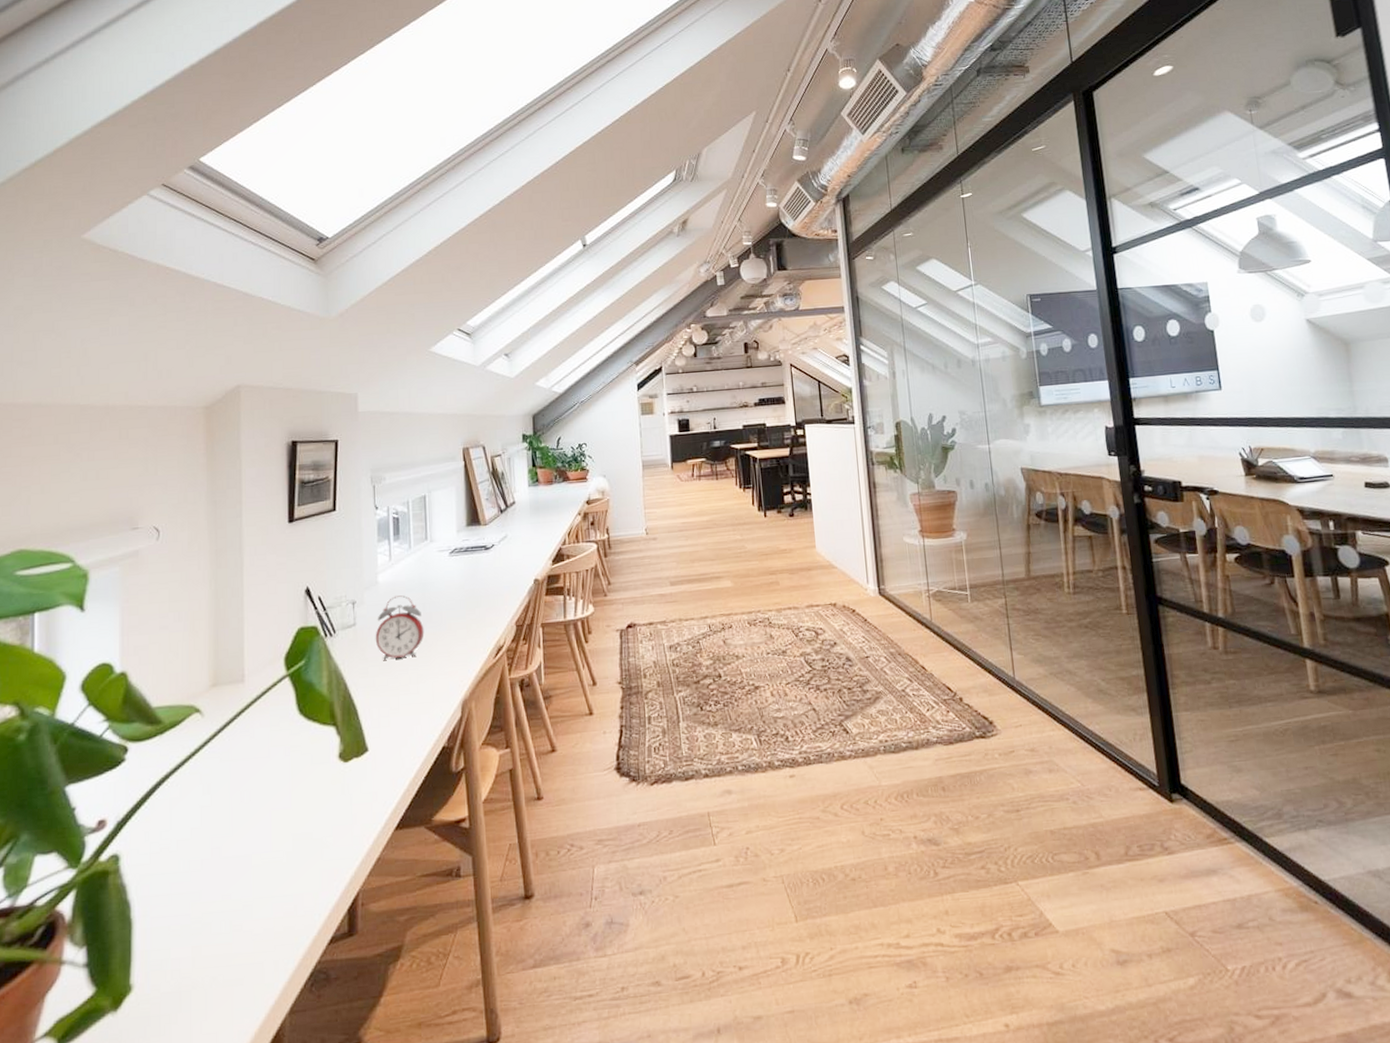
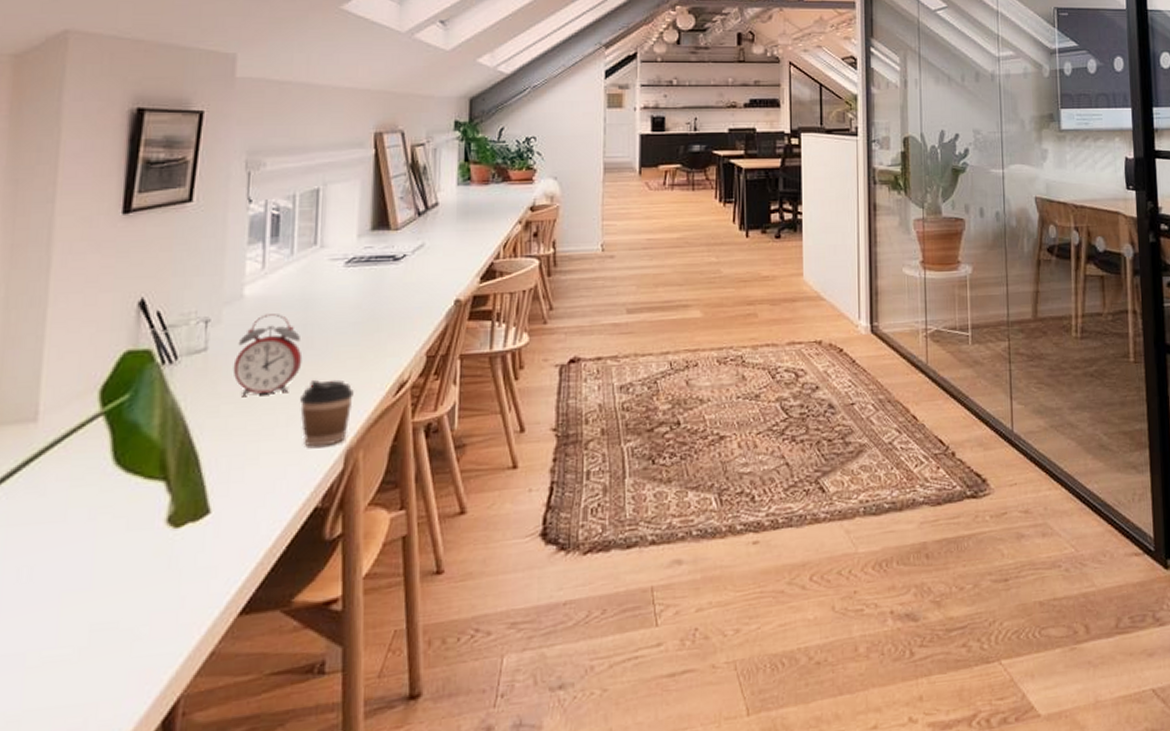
coffee cup: none [424,645,464,699] -> present [299,379,354,447]

